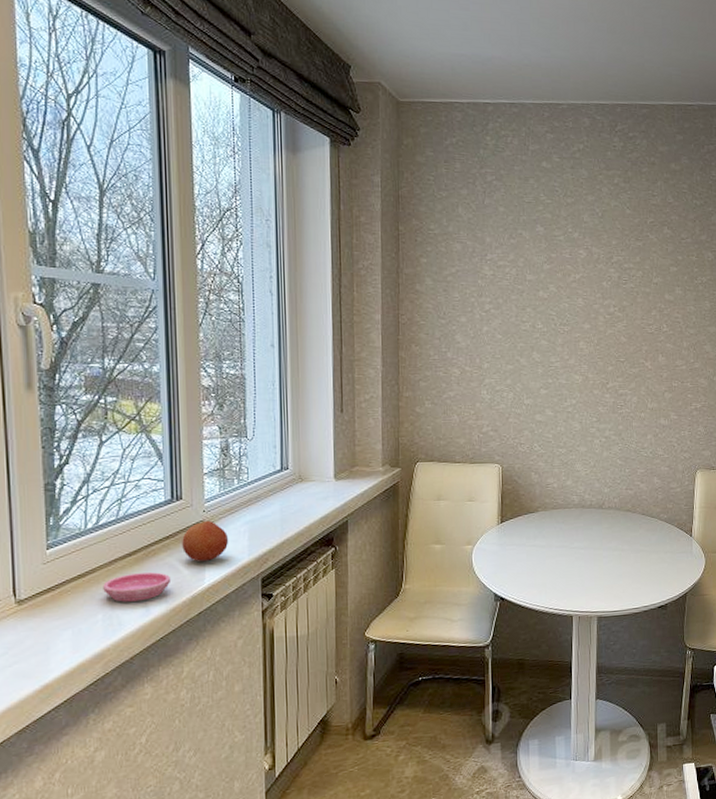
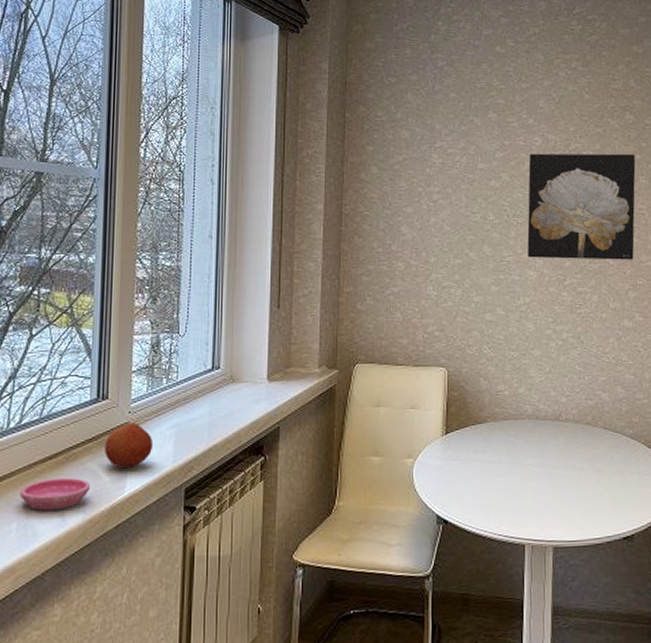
wall art: none [573,266,672,365] -> present [527,153,636,260]

